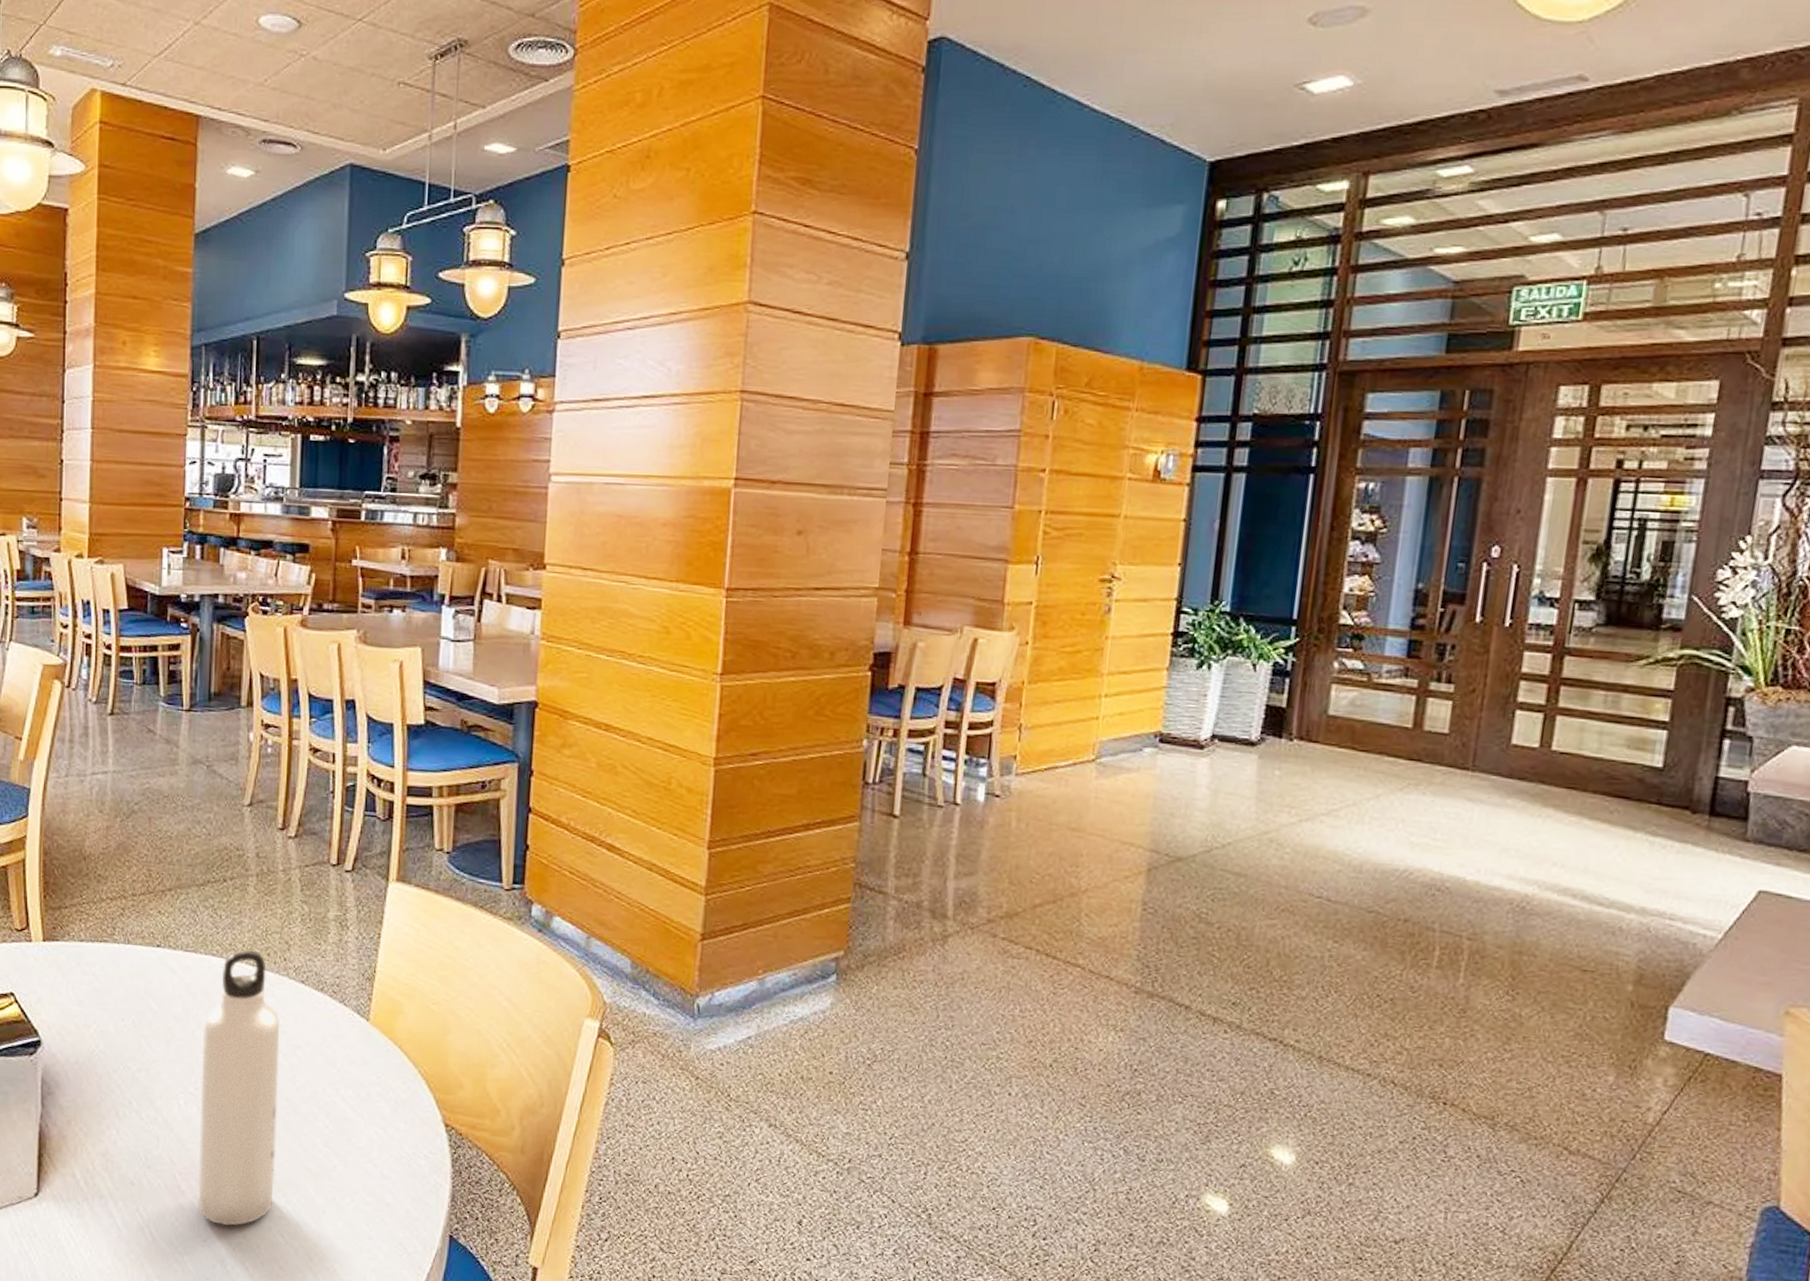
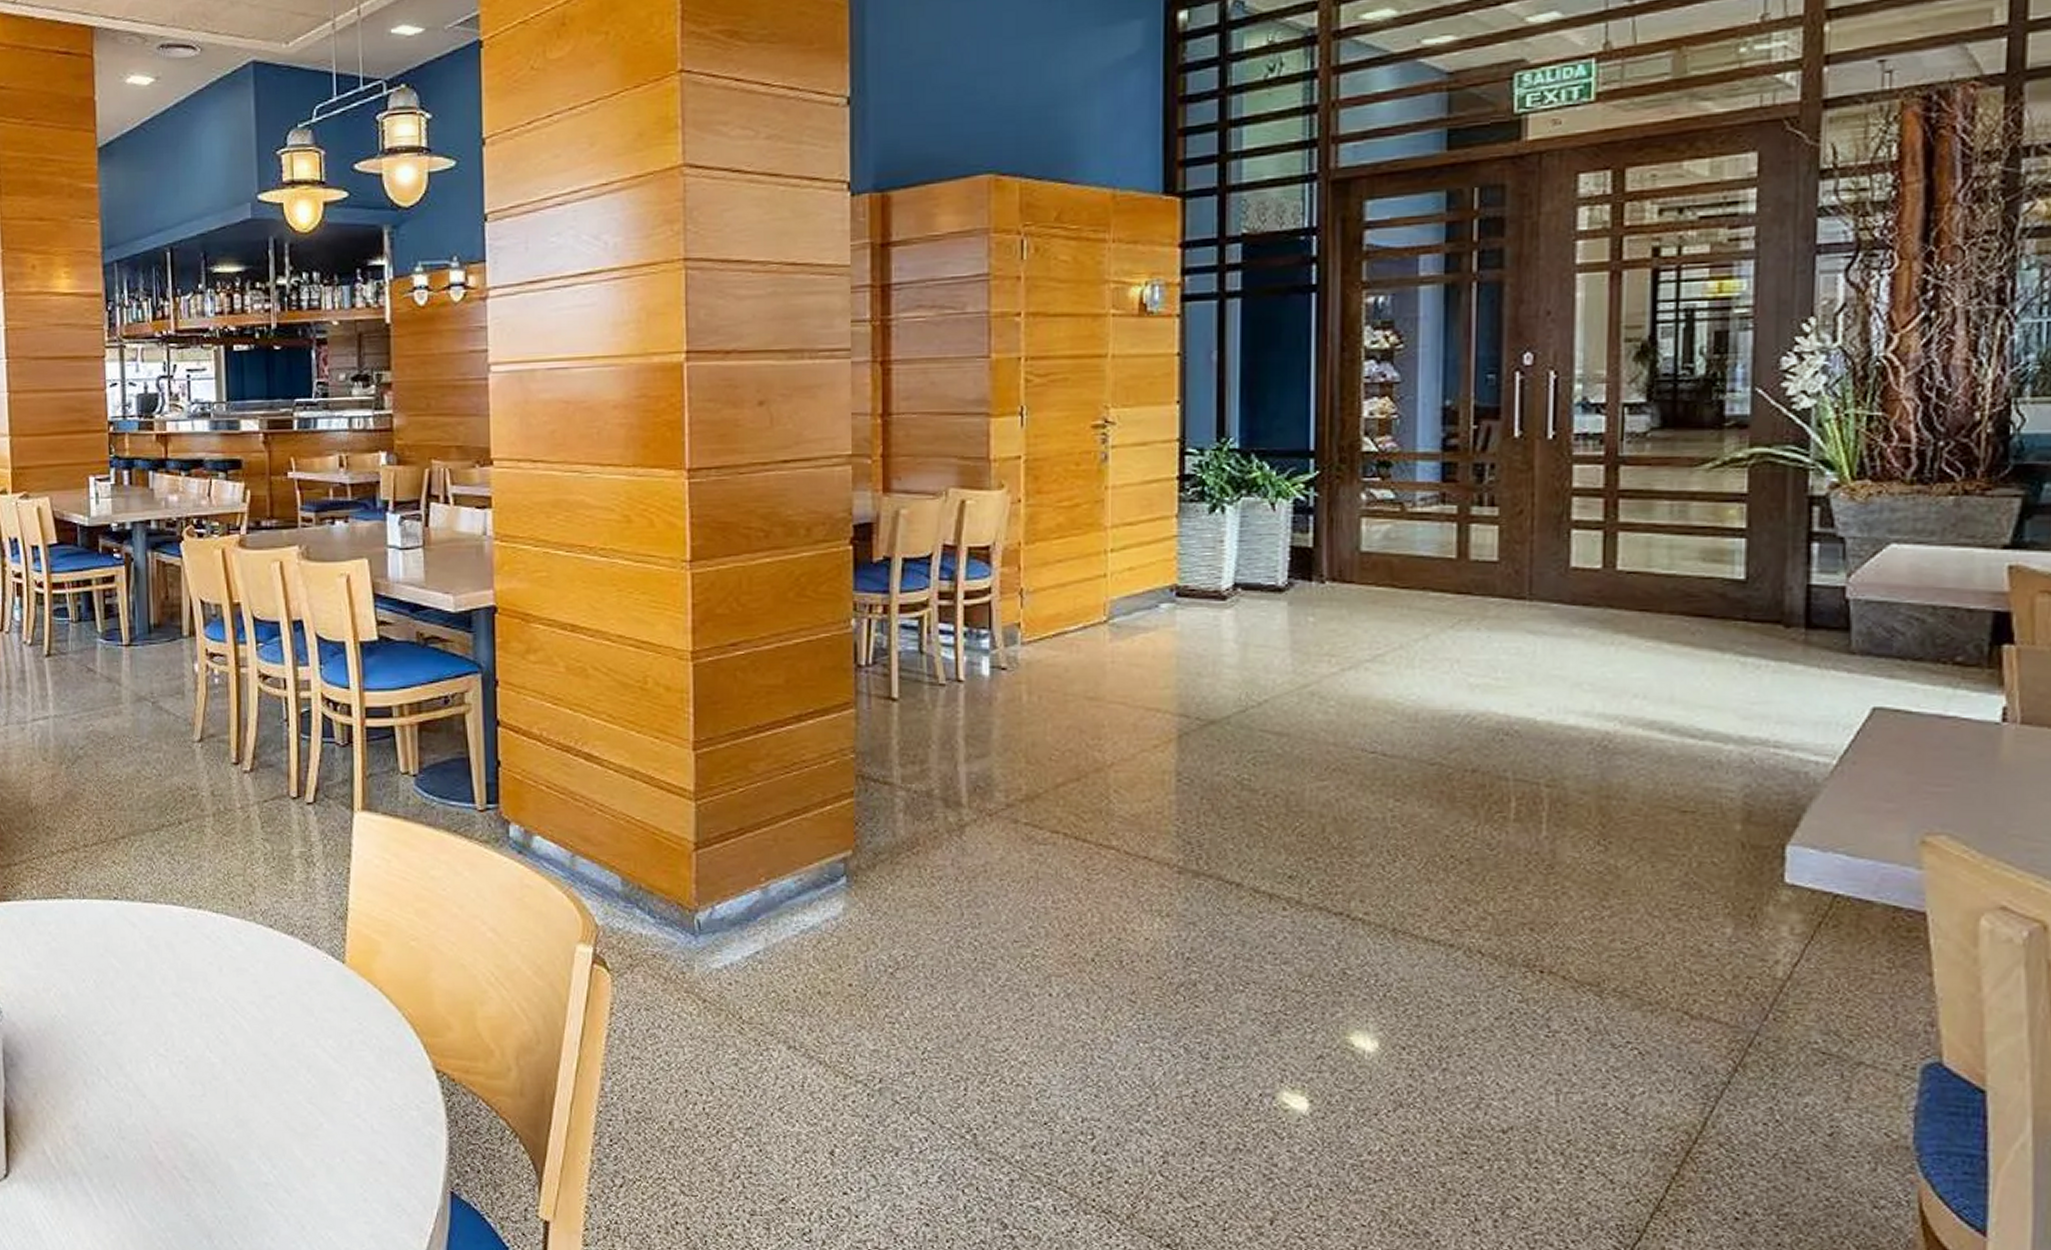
water bottle: present [198,949,280,1226] -> none [170,896,258,1196]

